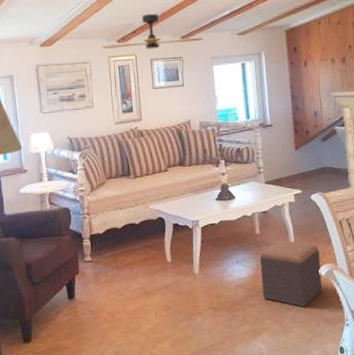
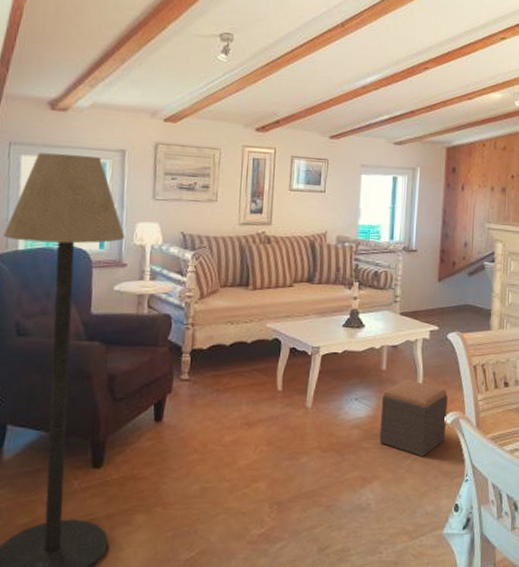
ceiling fan: present [102,13,204,49] -> none [237,103,355,145]

